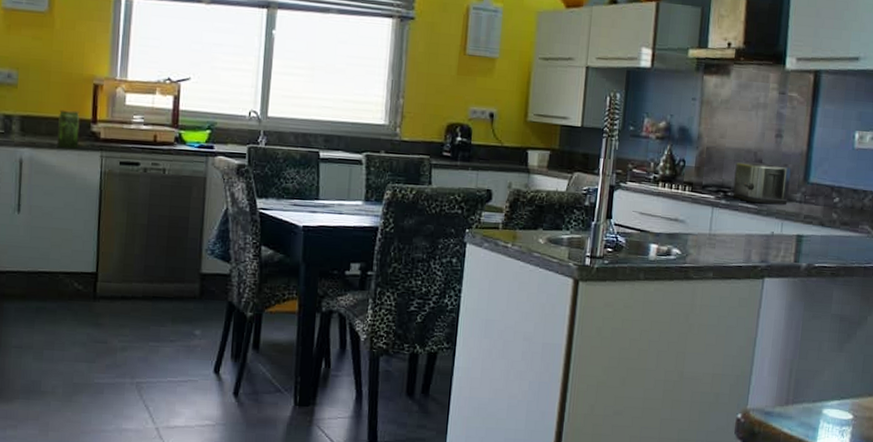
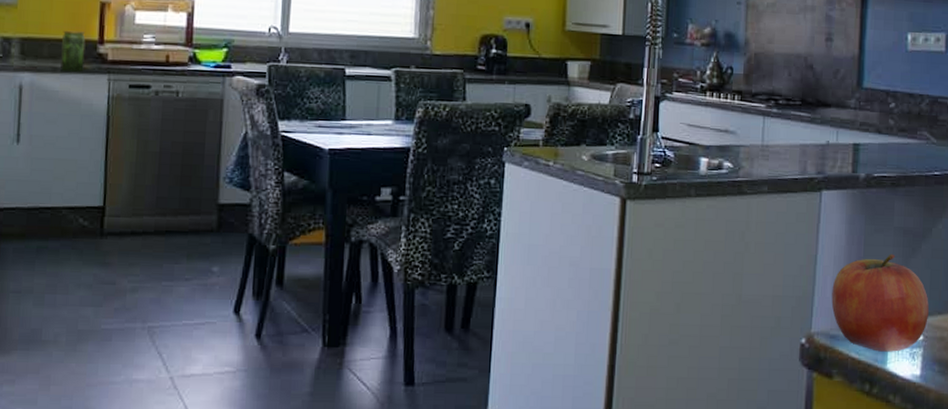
toaster: present [733,161,791,205] -> none [784,67,844,112]
fruit: none [768,339,860,429] -> present [831,254,929,352]

